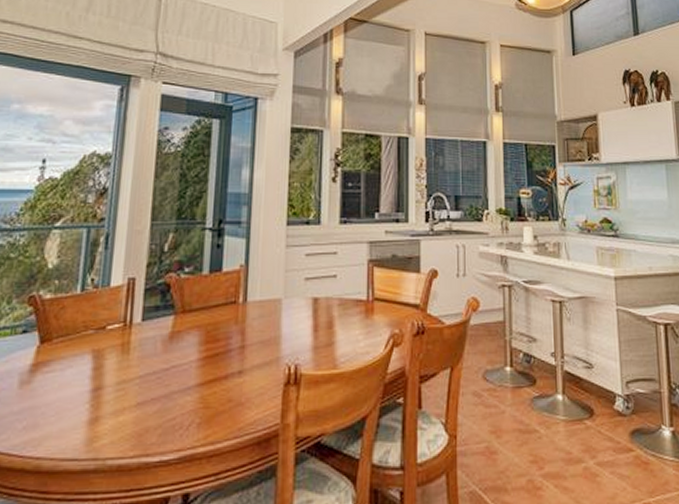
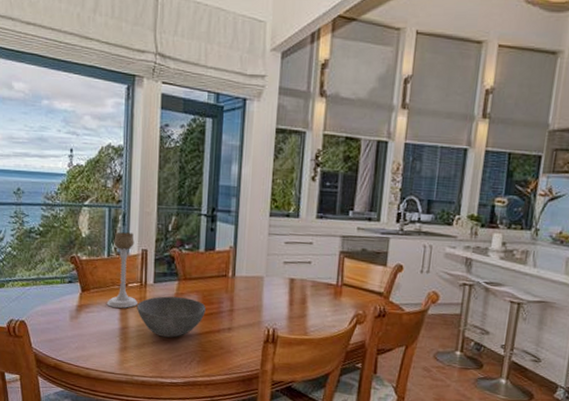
candle holder: none [74,258,119,361] -> present [106,232,138,308]
bowl: none [117,335,210,395] -> present [137,296,206,338]

